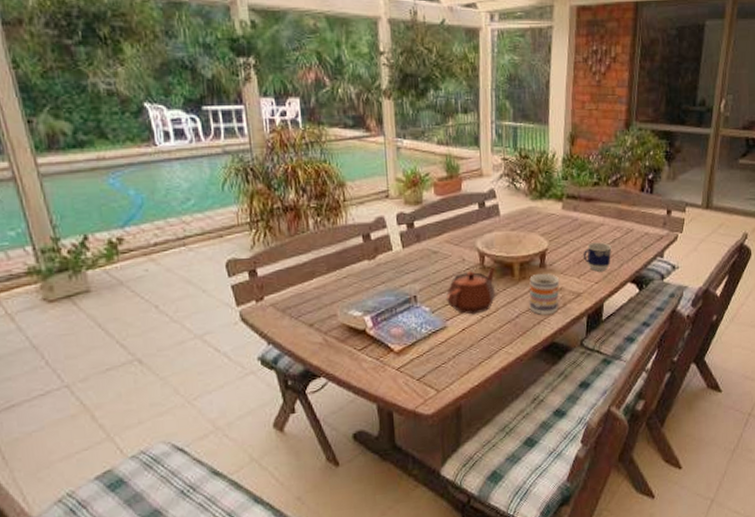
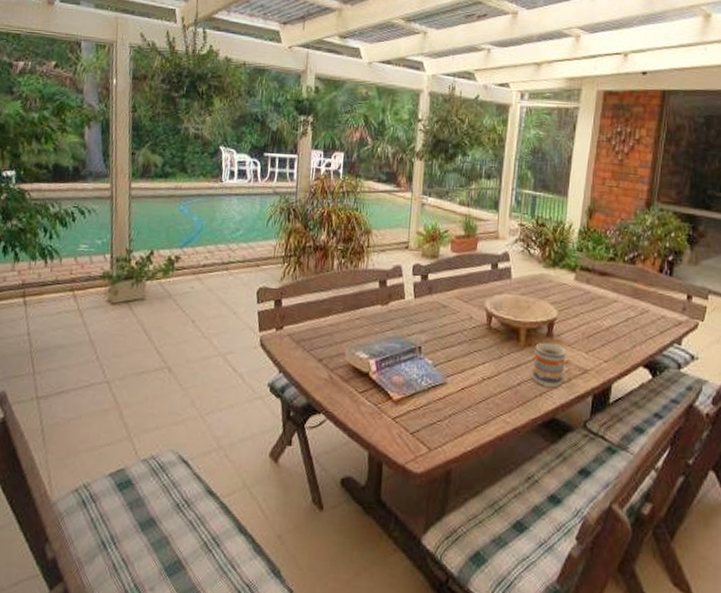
teapot: present [445,267,496,315] -> none [449,329,501,375]
cup: present [583,242,612,272] -> none [592,318,625,350]

